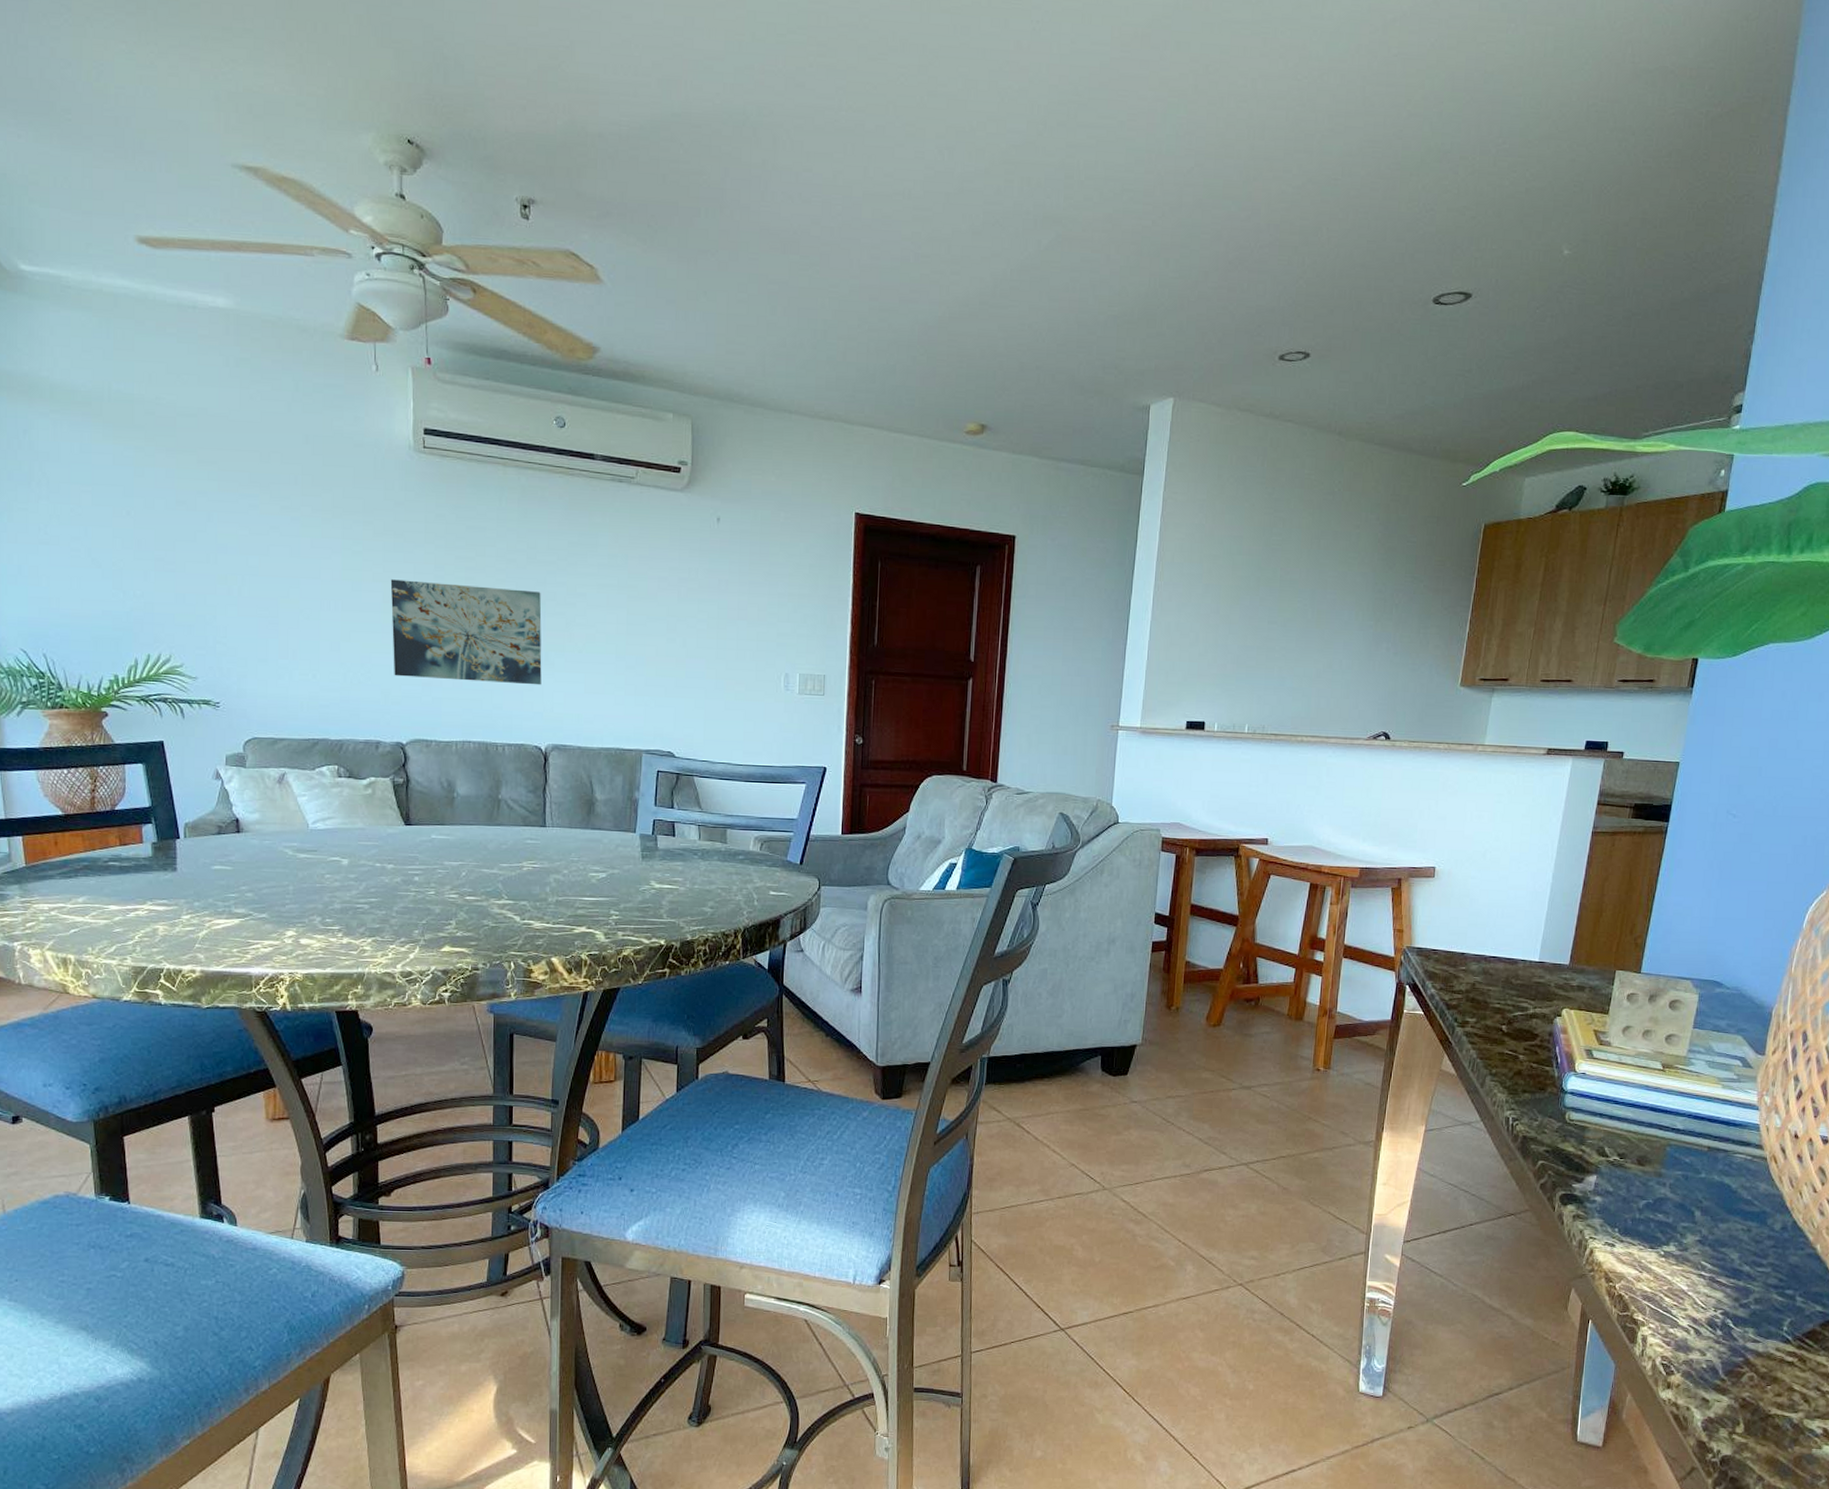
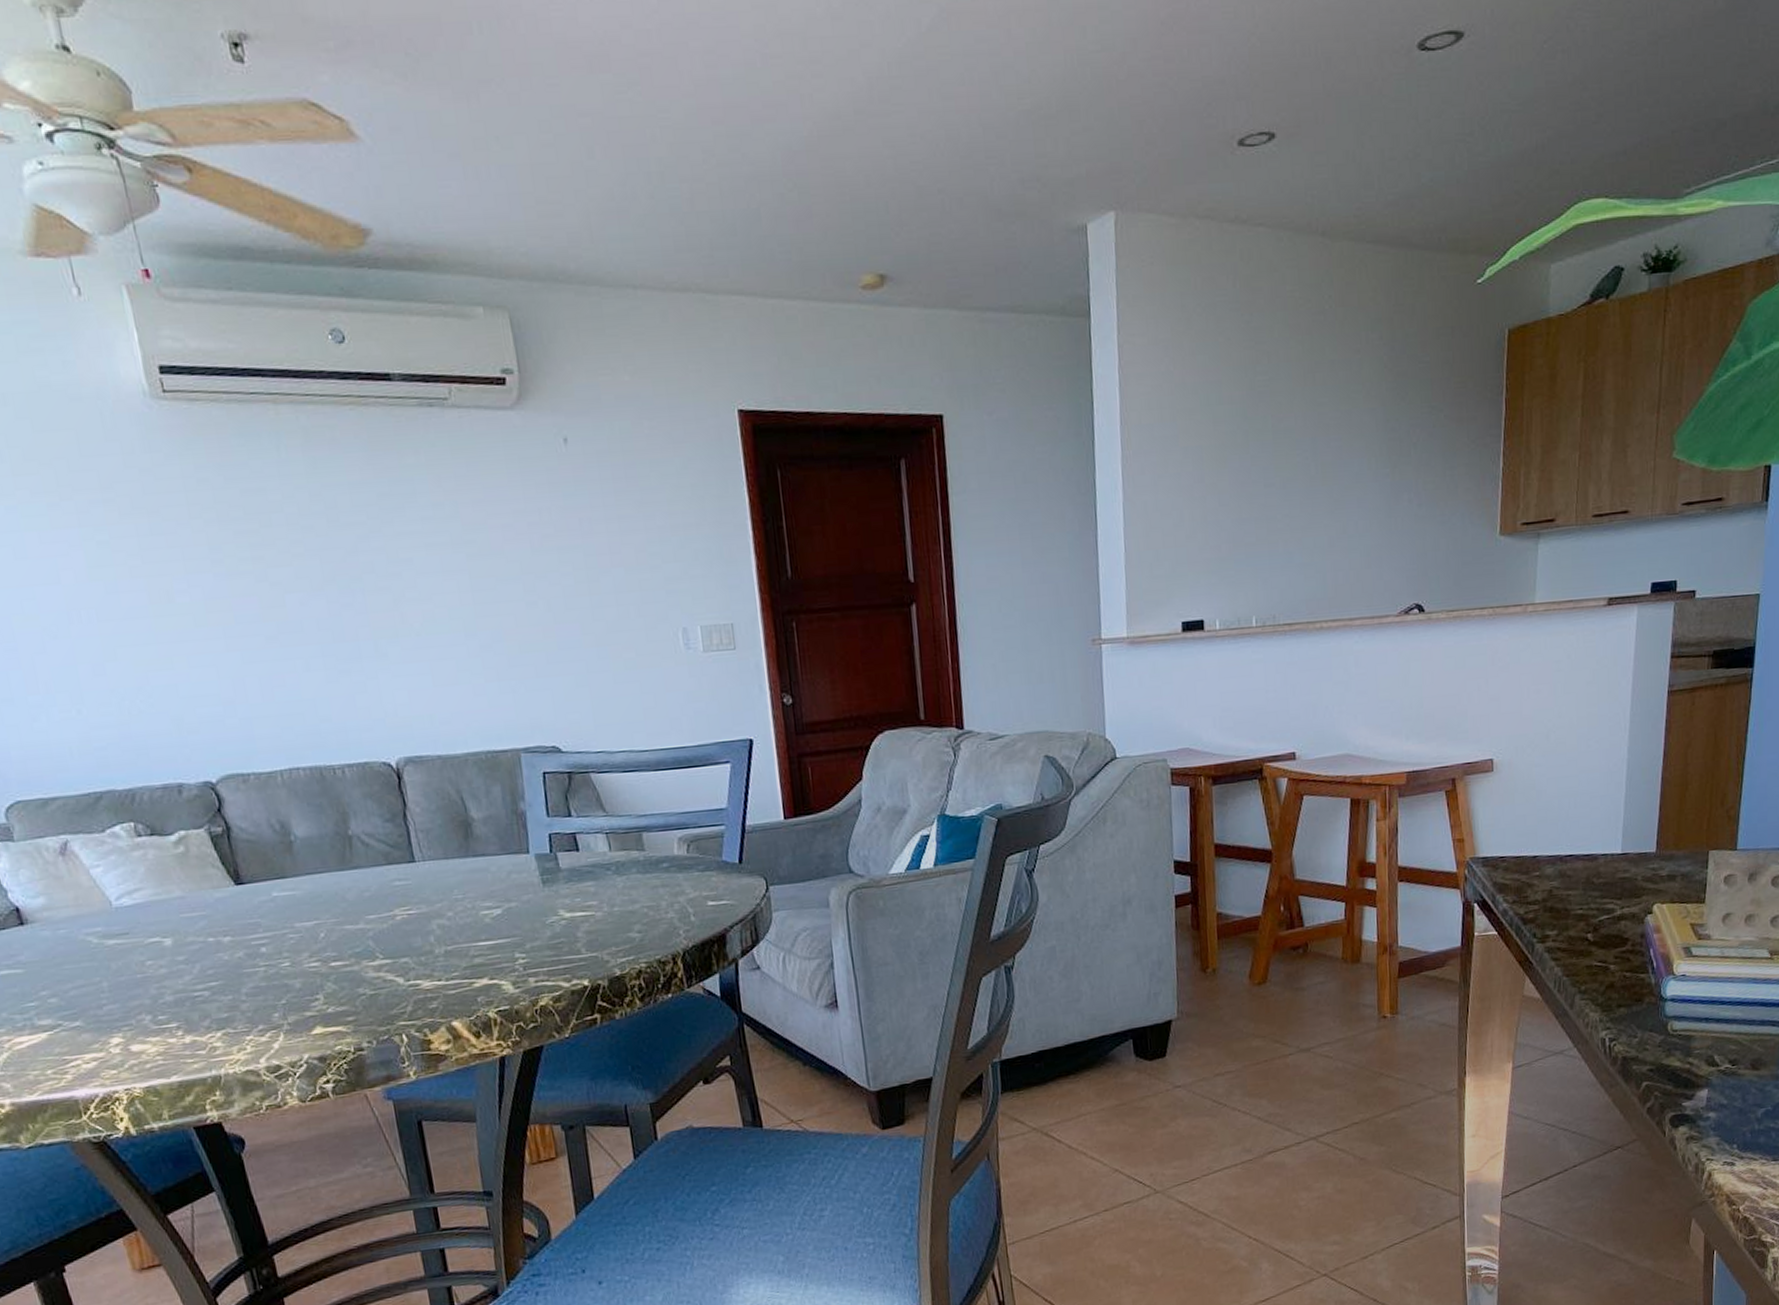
wall art: present [390,579,542,685] -> none [154,564,376,698]

